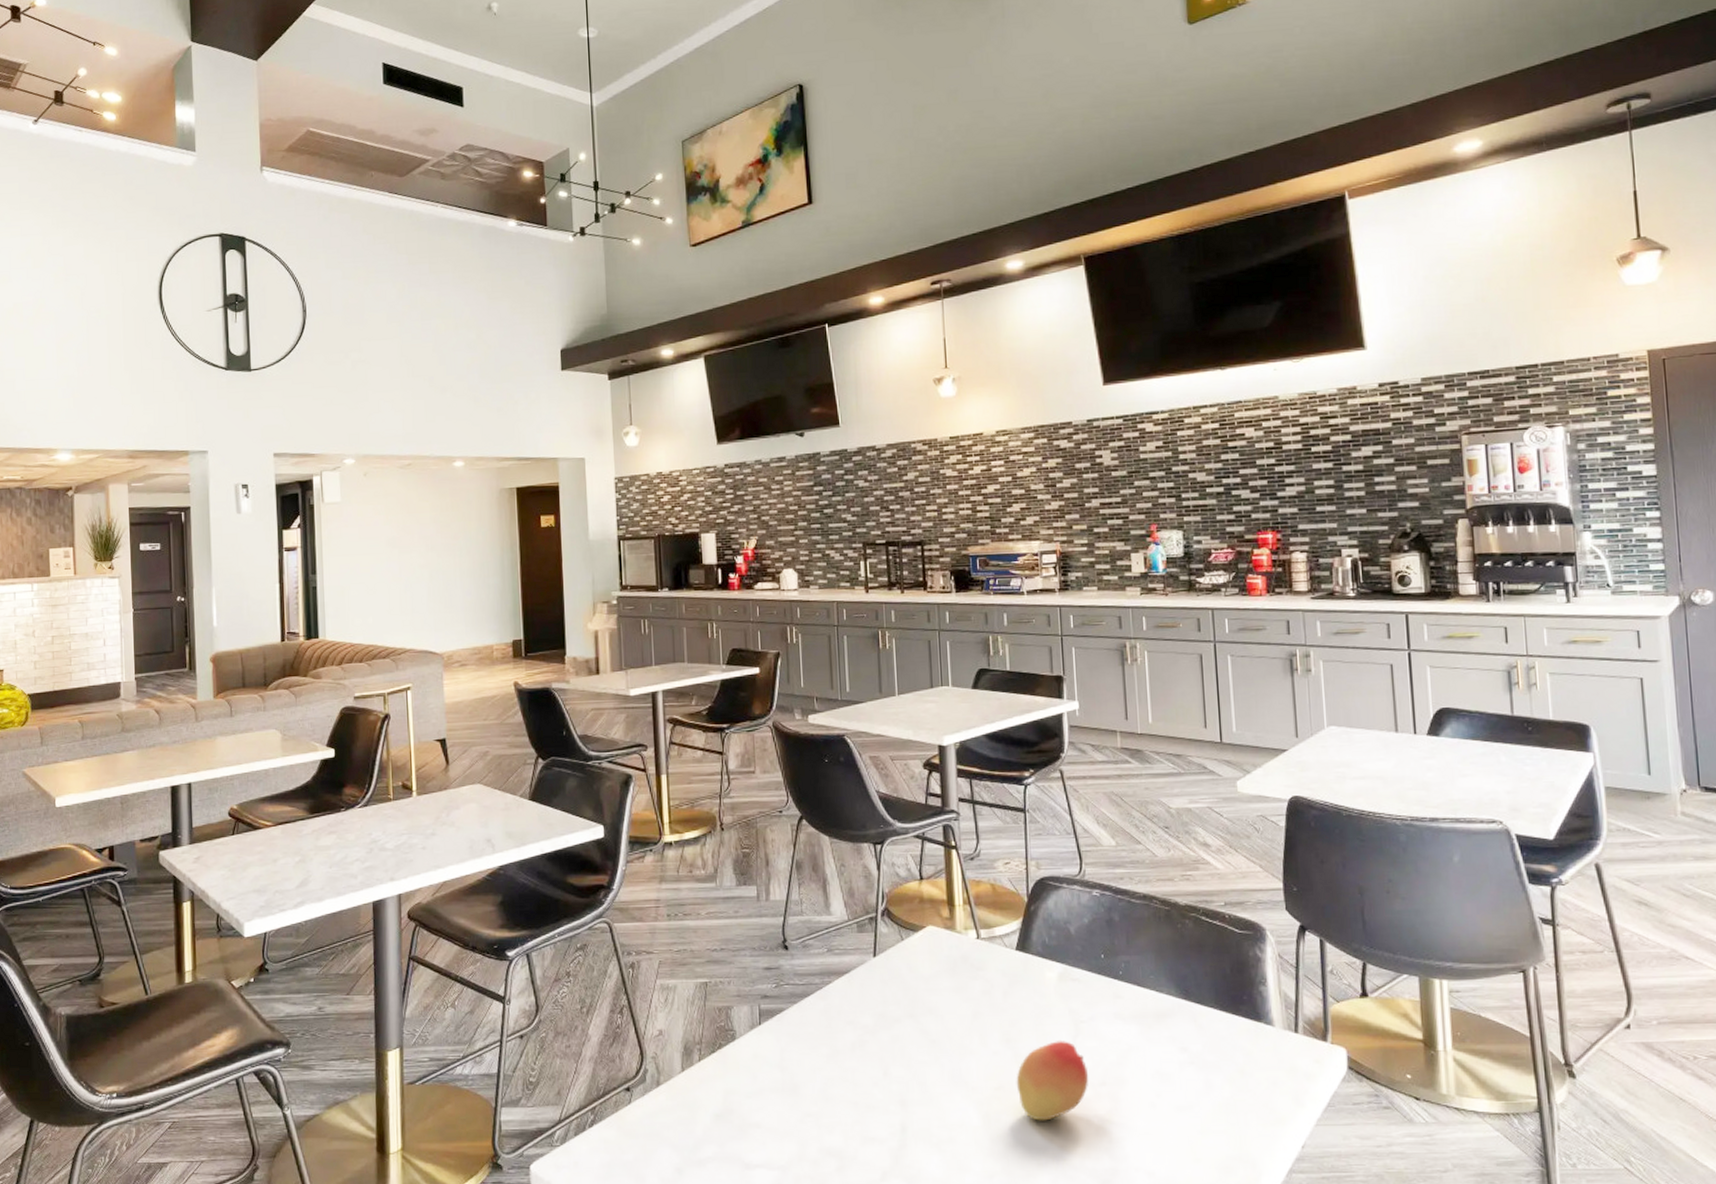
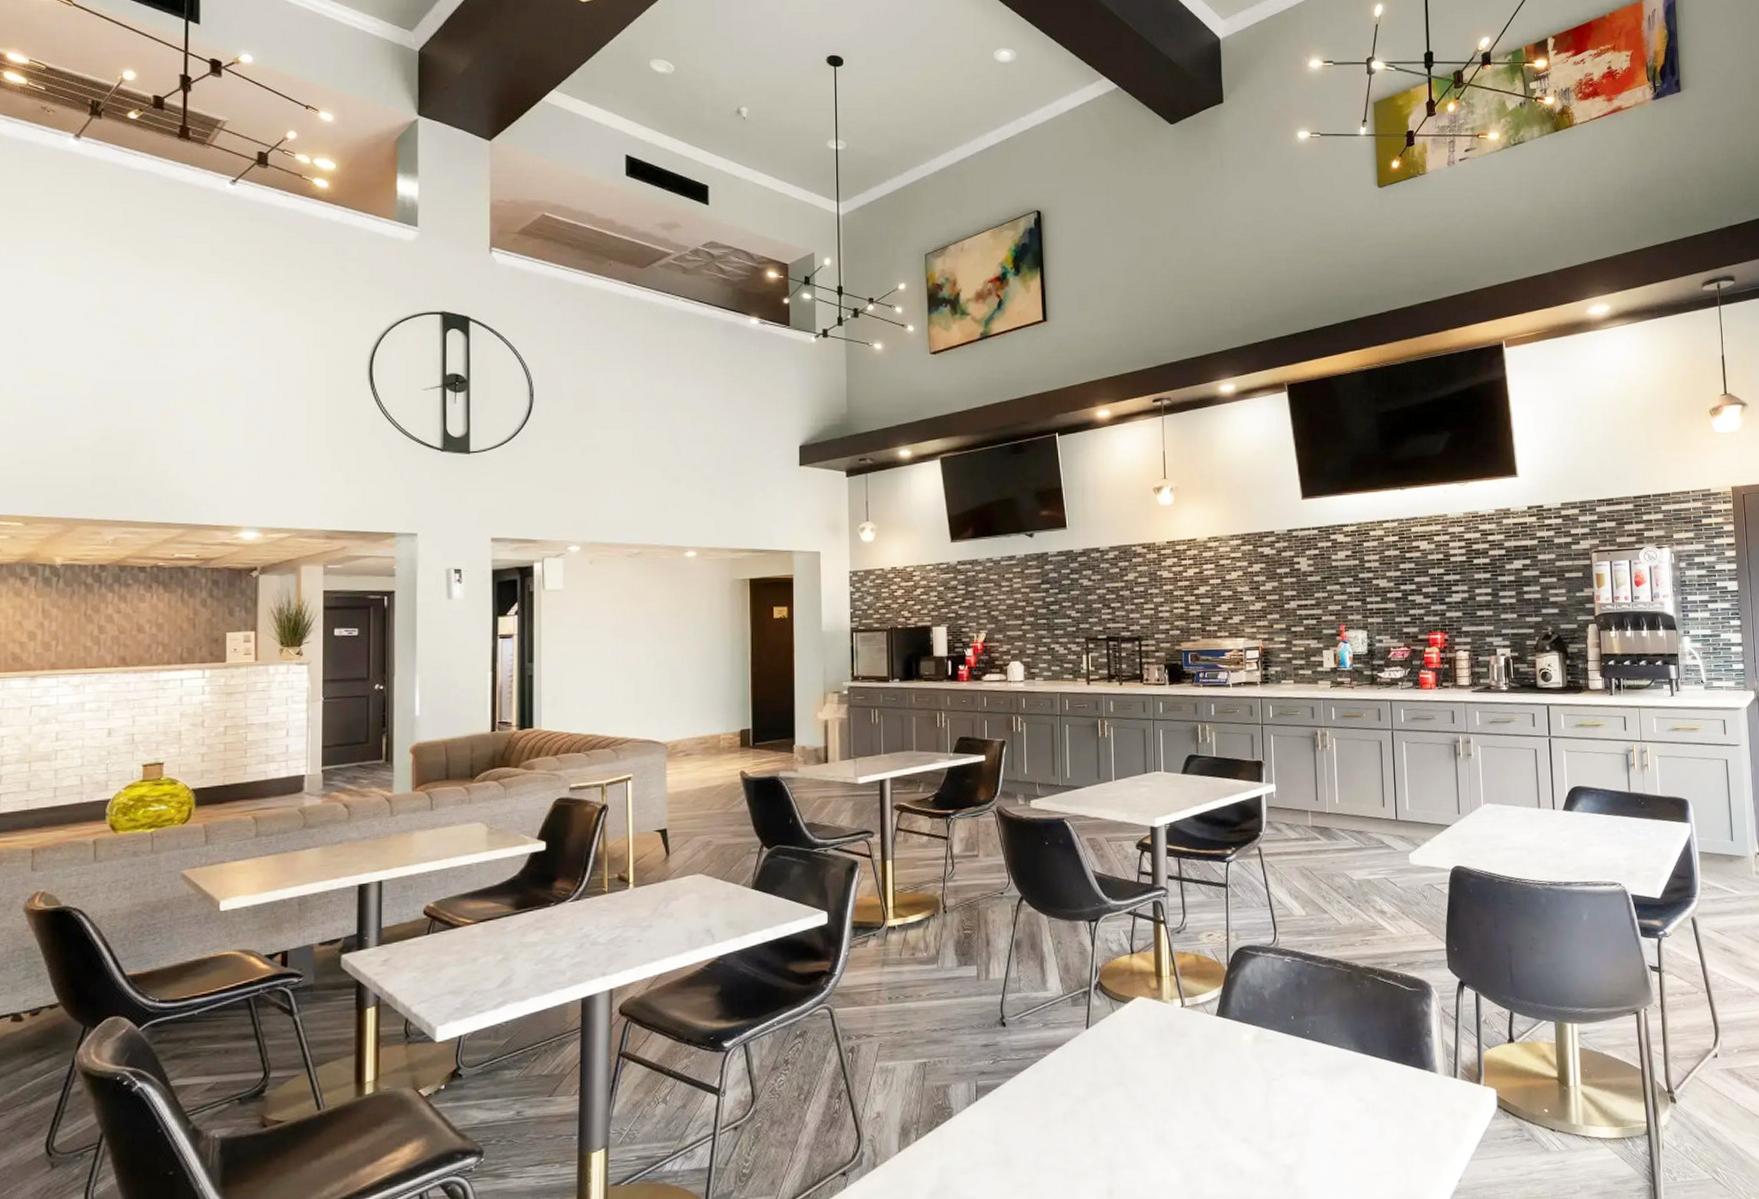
fruit: present [1016,1039,1089,1121] -> none [1214,1097,1279,1175]

